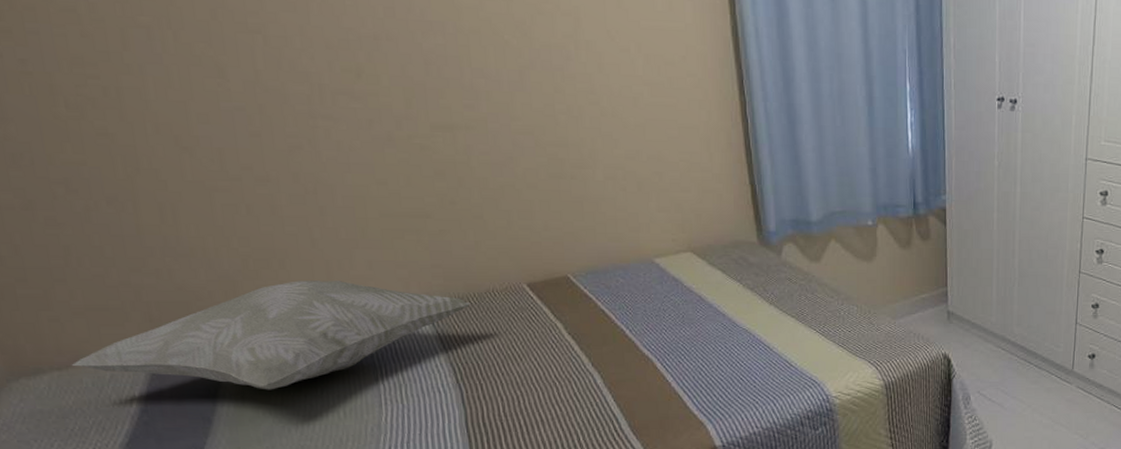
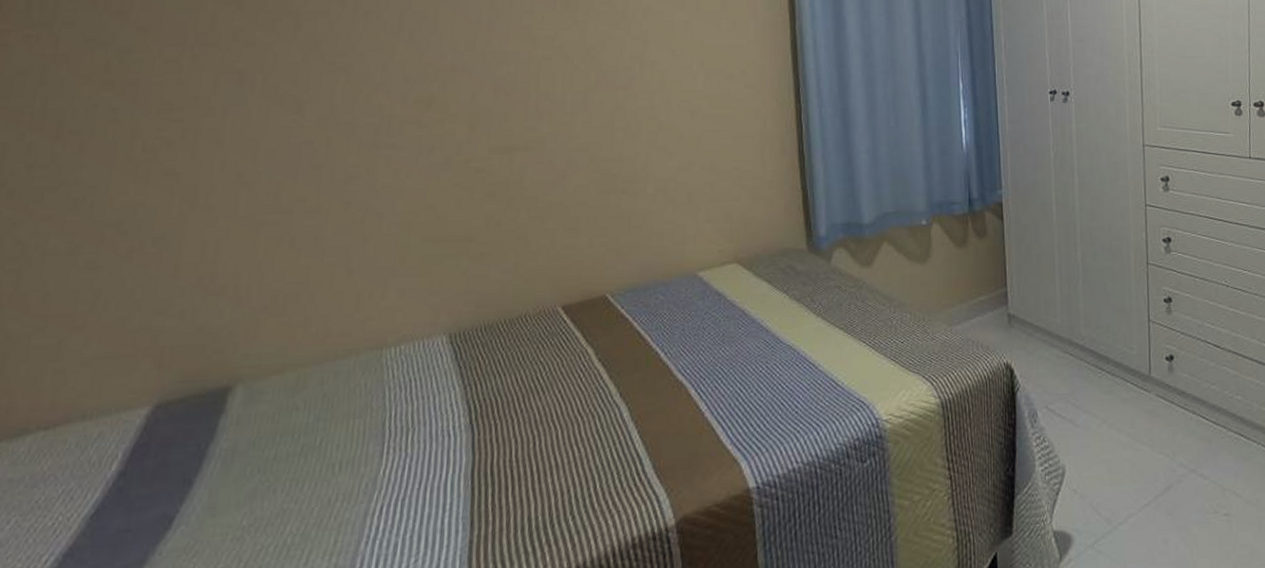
decorative pillow: present [71,280,471,390] -> none [60,313,500,443]

